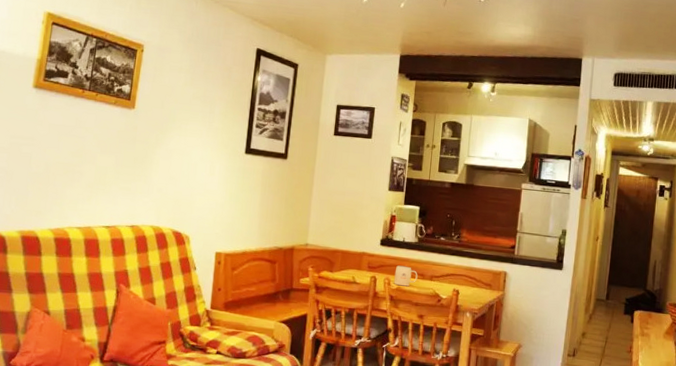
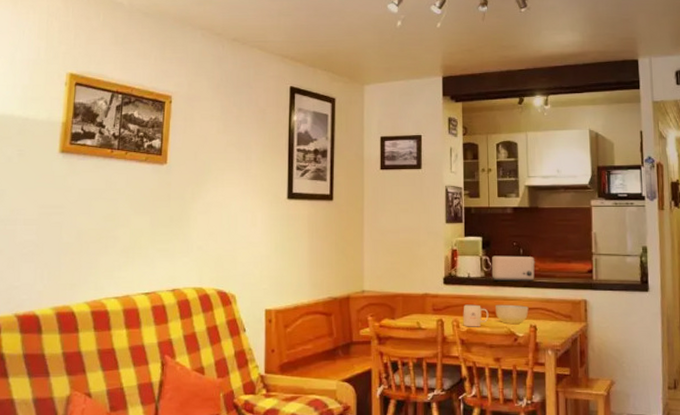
toaster: none [424,224,465,252] -> present [491,255,536,283]
bowl: none [424,268,454,288] -> present [494,304,529,325]

